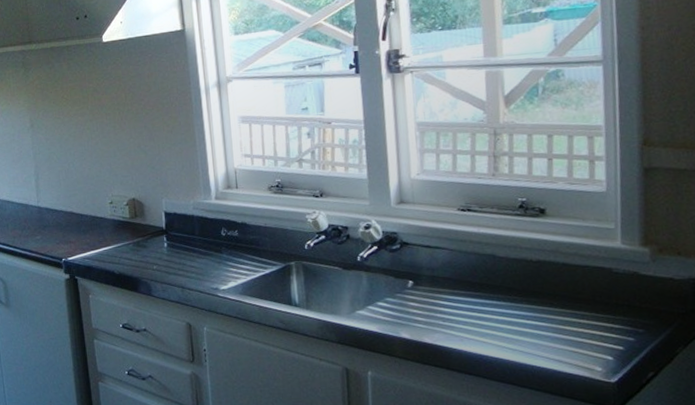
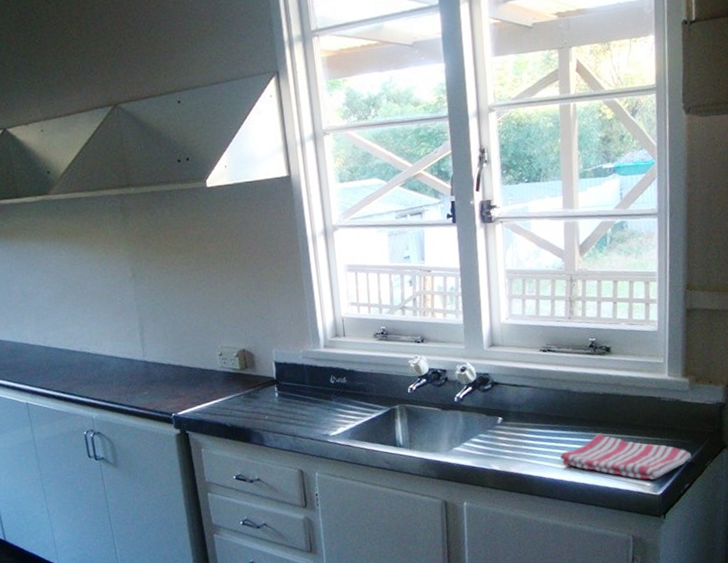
dish towel: none [483,305,656,364] -> present [559,433,691,480]

